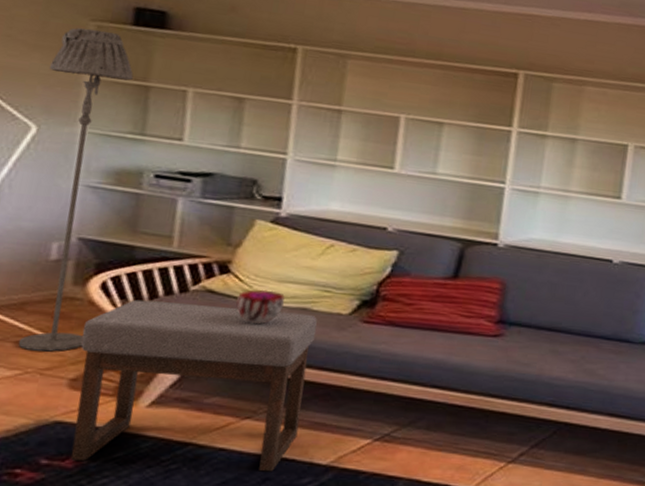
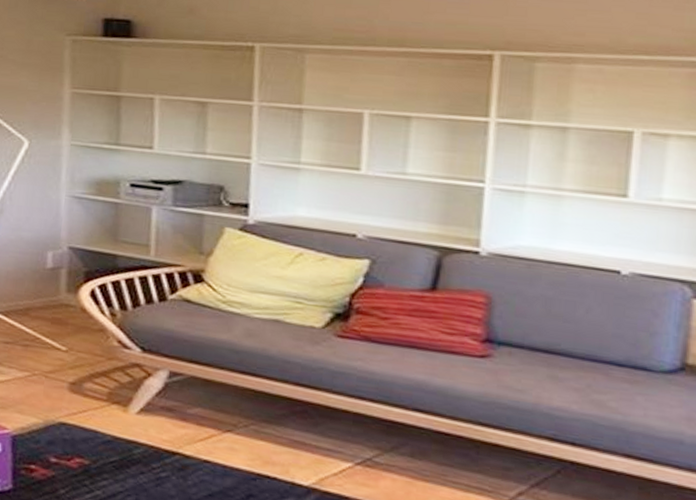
floor lamp: present [18,28,134,352] -> none [26,43,106,356]
ottoman: present [70,299,317,472] -> none [74,307,291,489]
decorative bowl: present [236,289,286,324] -> none [212,299,258,335]

